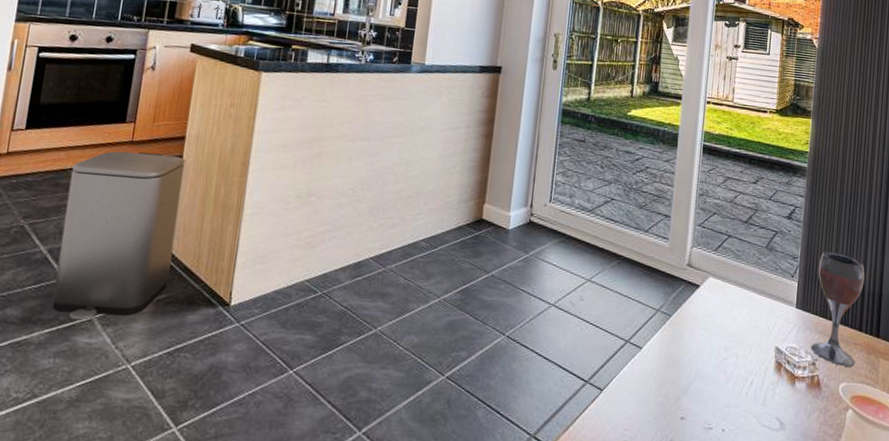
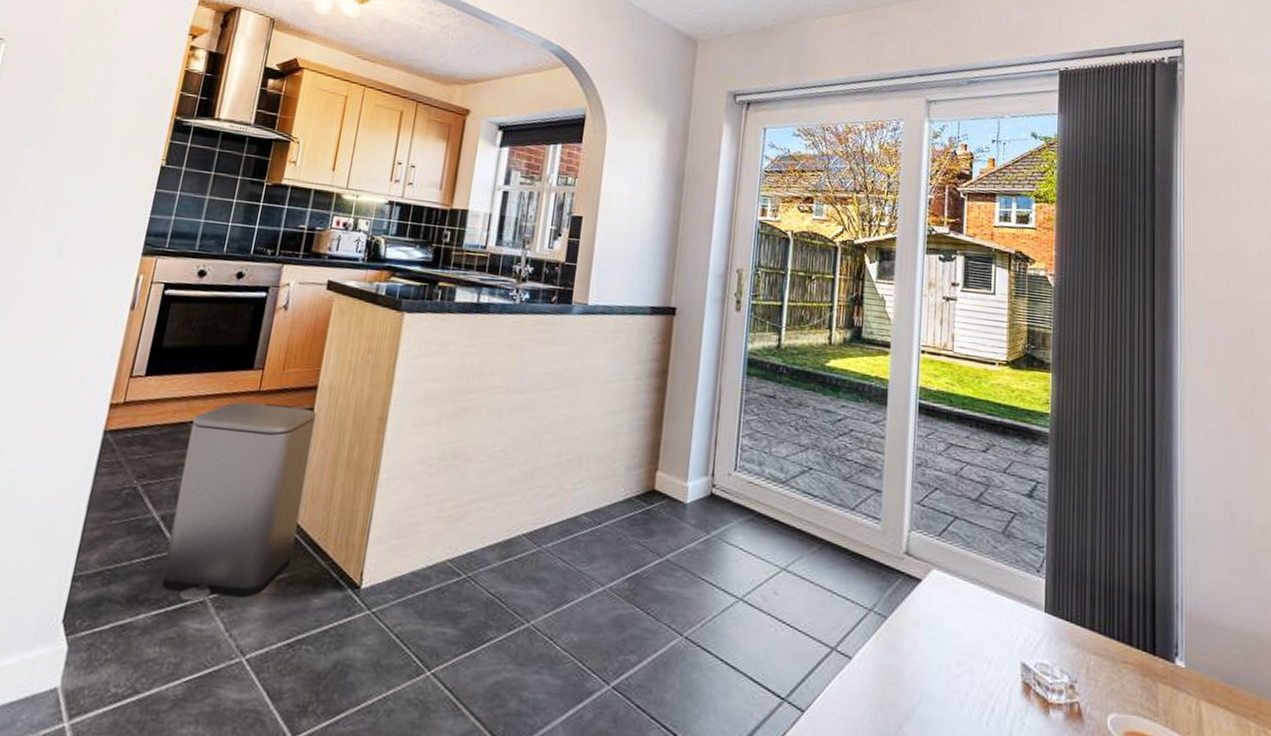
cup: present [811,251,865,367] -> none [1067,539,1131,693]

